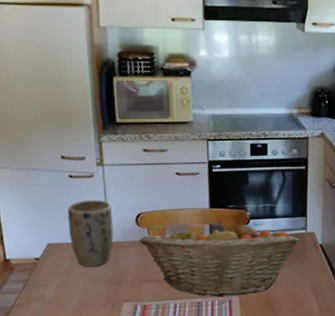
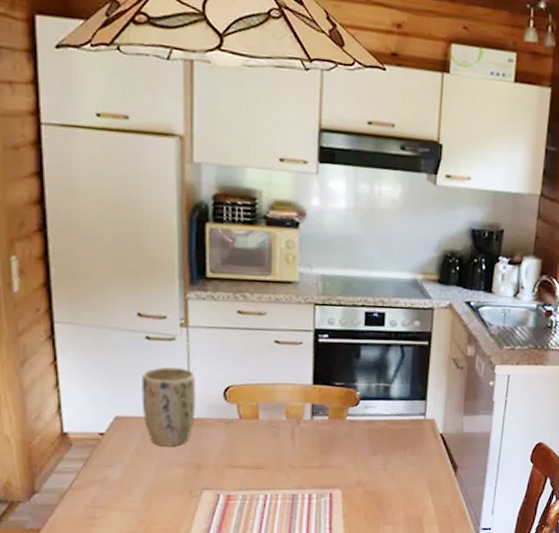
fruit basket: present [139,221,299,297] -> none [226,401,416,490]

